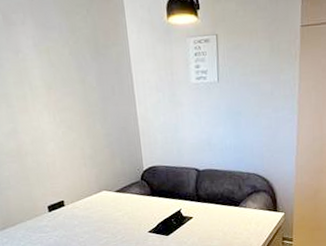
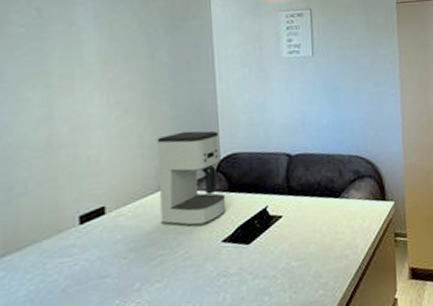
coffee maker: none [94,146,150,220] -> present [157,130,227,227]

